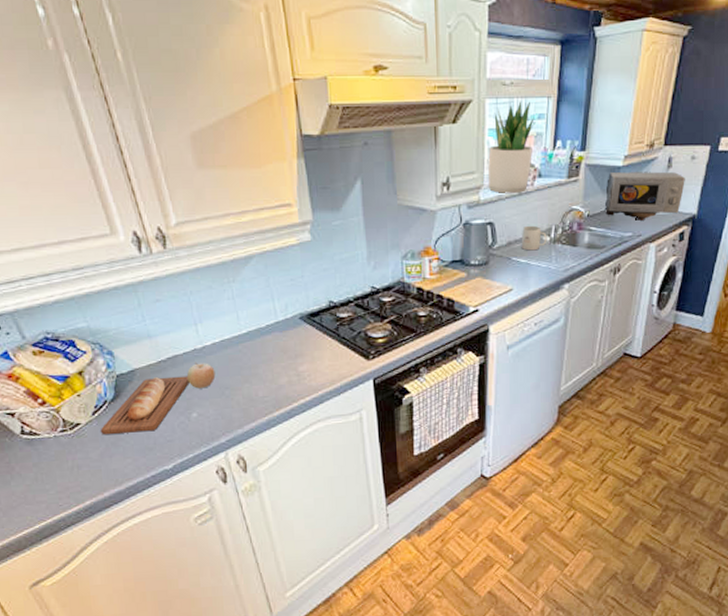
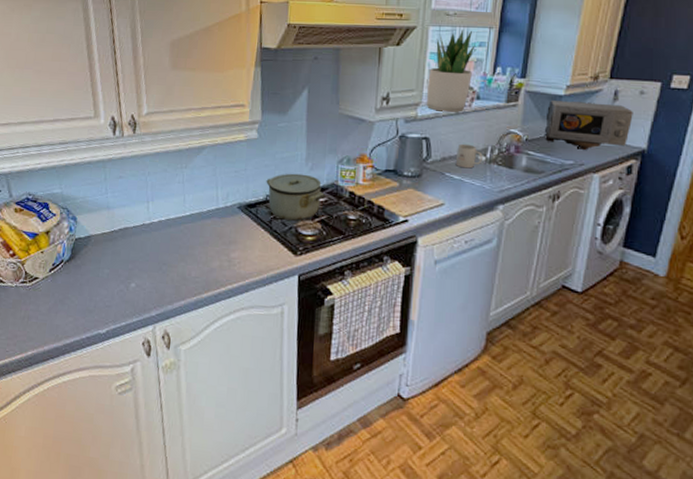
bread loaf: present [100,376,189,435] -> none [52,245,134,295]
fruit: present [187,362,216,389] -> none [133,236,157,262]
cooking pot: none [327,274,393,325] -> present [266,173,326,221]

